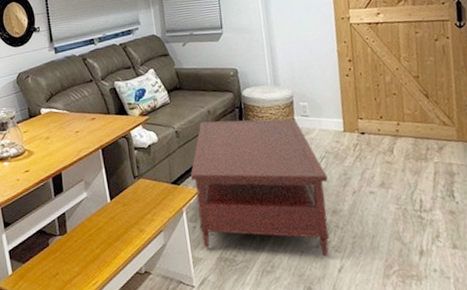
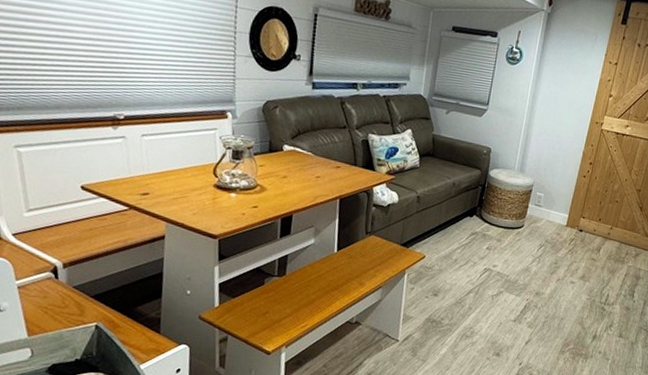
coffee table: present [190,119,330,257] -> none [416,192,541,330]

